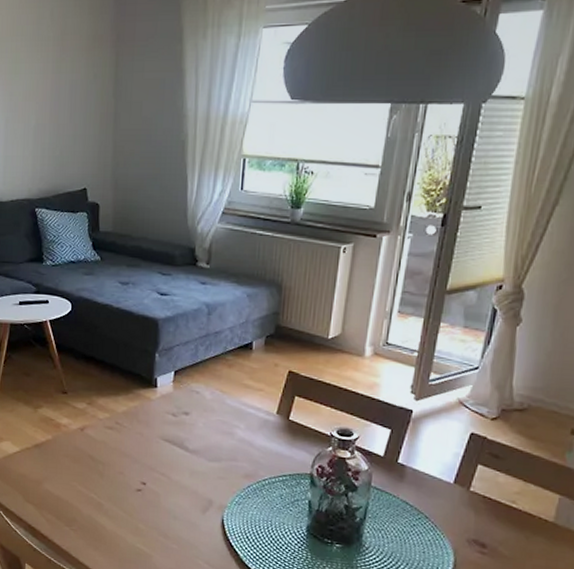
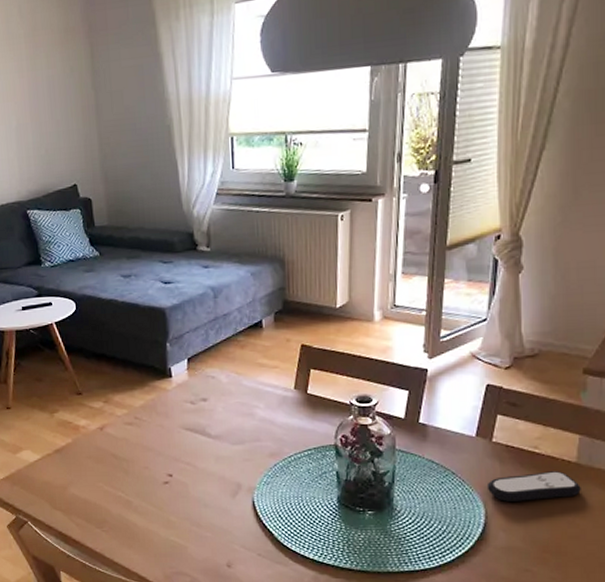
remote control: none [459,527,555,557] -> present [486,471,581,501]

